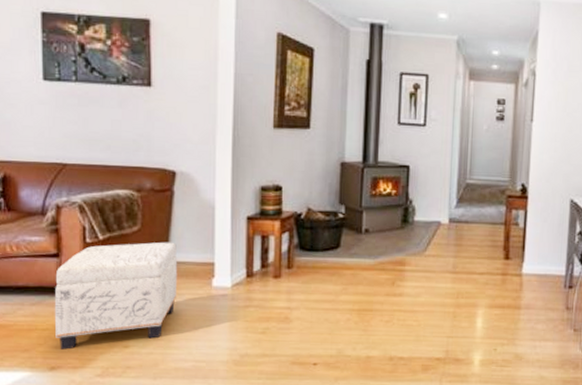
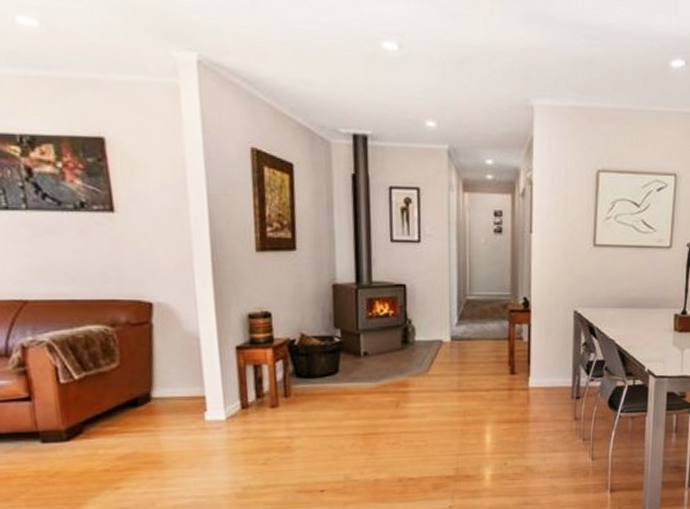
ottoman: present [54,242,178,350] -> none [29,377,167,496]

